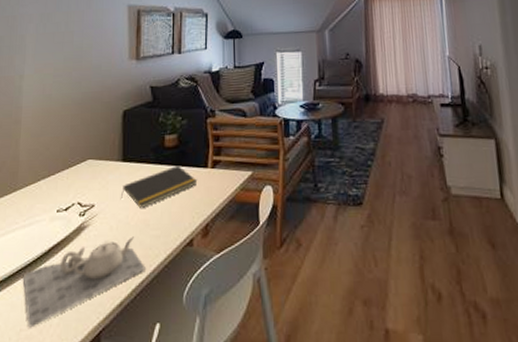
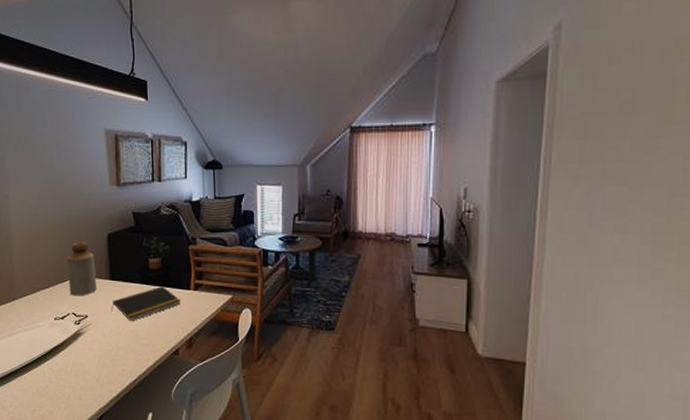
teapot: present [23,236,145,328] -> none [30,344,137,409]
bottle: none [77,121,107,183] -> present [66,242,96,296]

